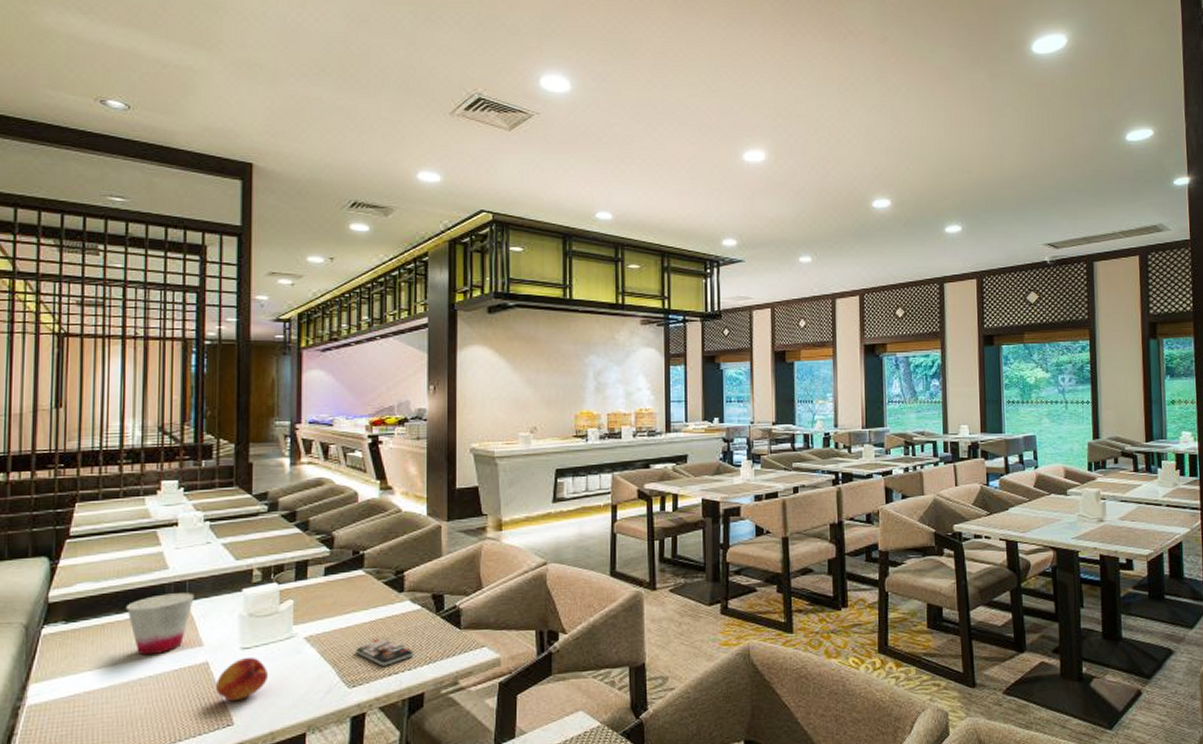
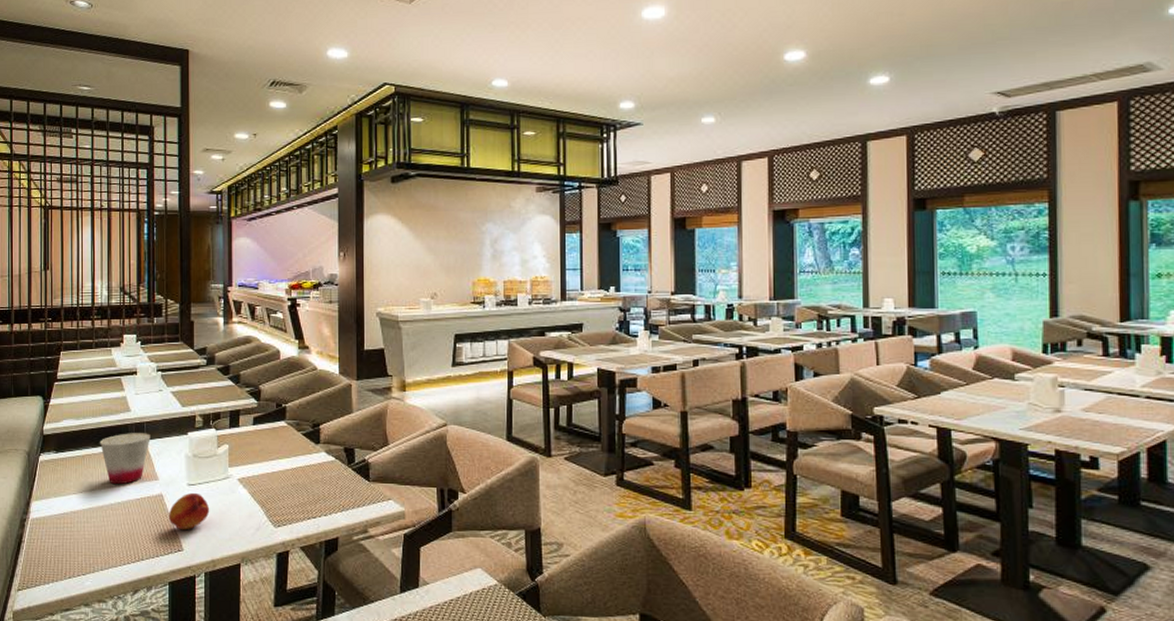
smartphone: present [355,636,414,666] -> none [279,483,329,510]

